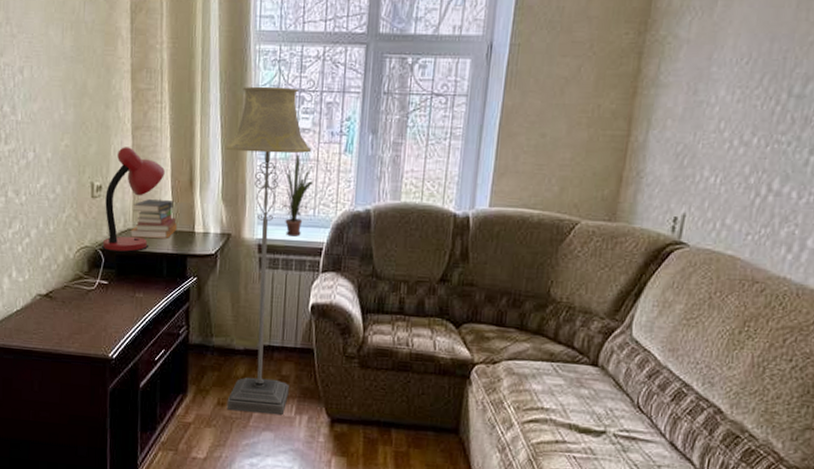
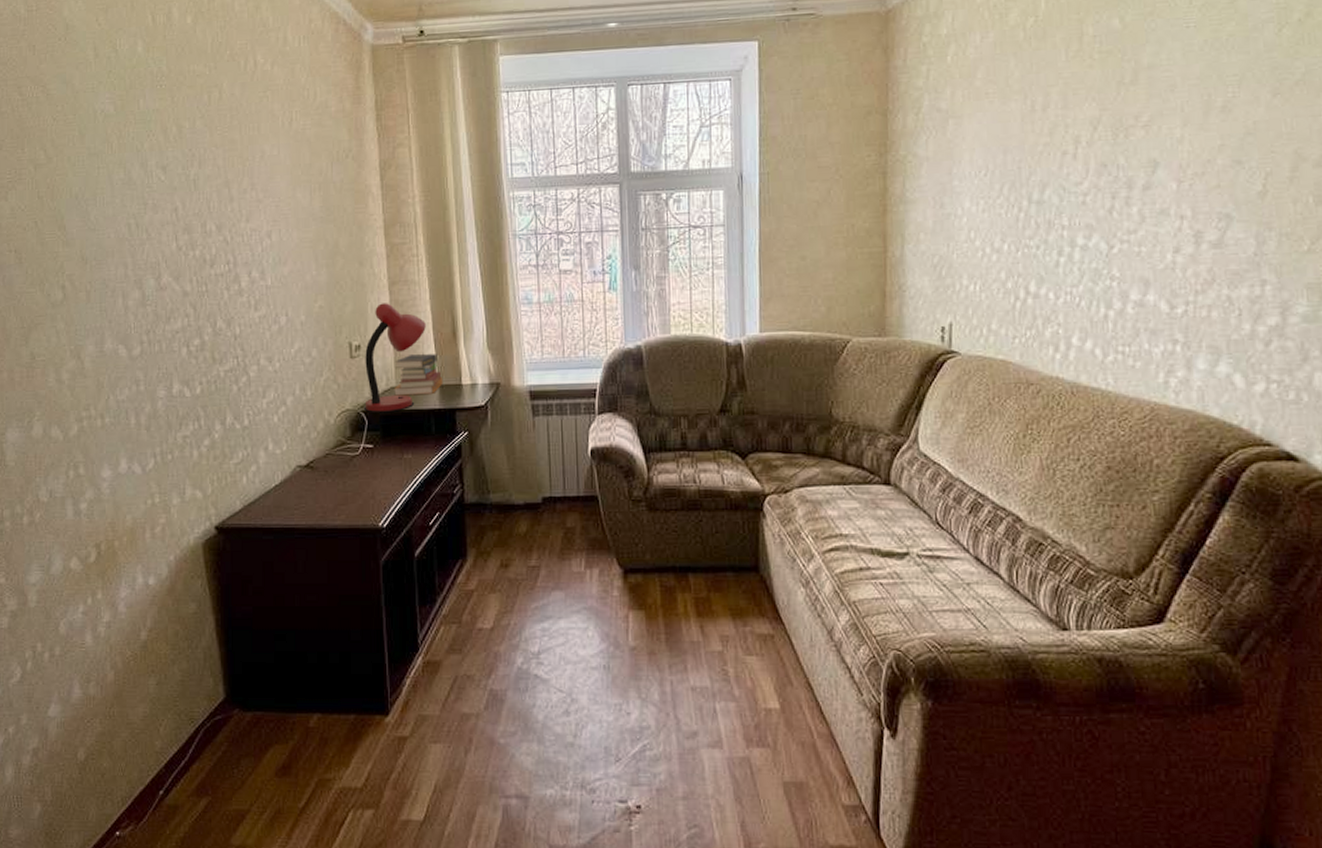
floor lamp: present [226,86,312,415] -> none [487,231,576,571]
house plant: present [272,154,314,236] -> none [537,296,581,380]

